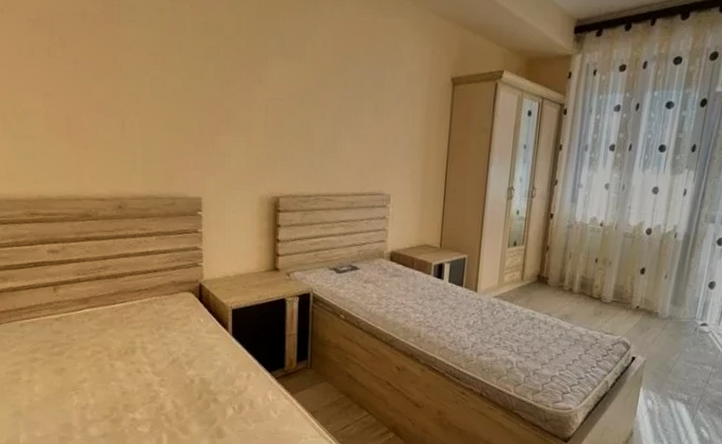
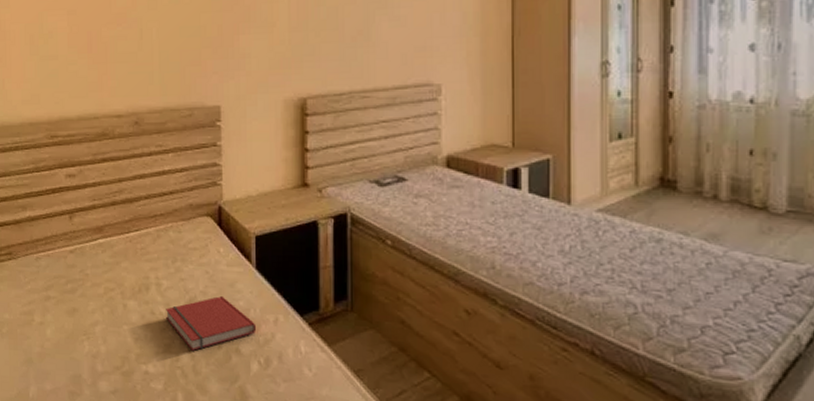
book: none [151,358,232,401] -> present [166,296,257,351]

